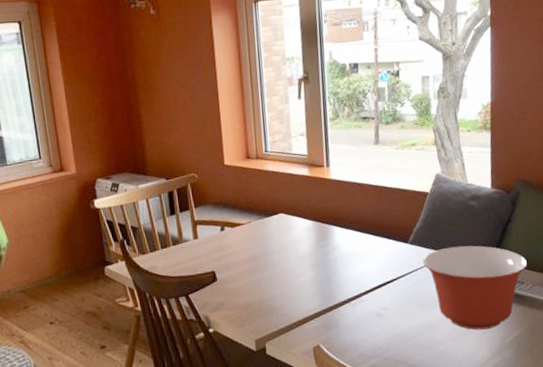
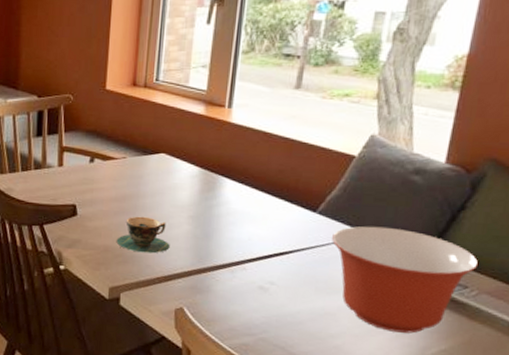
teacup: none [254,271,300,304] -> present [116,216,170,254]

